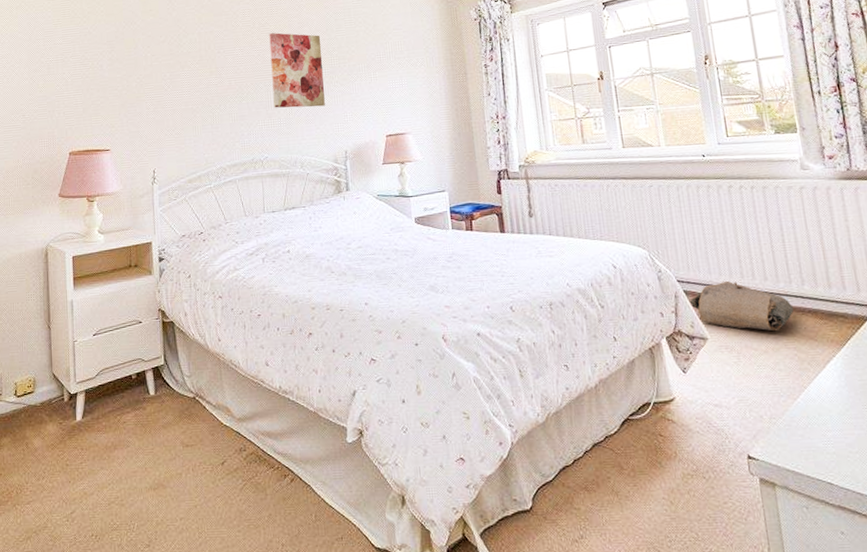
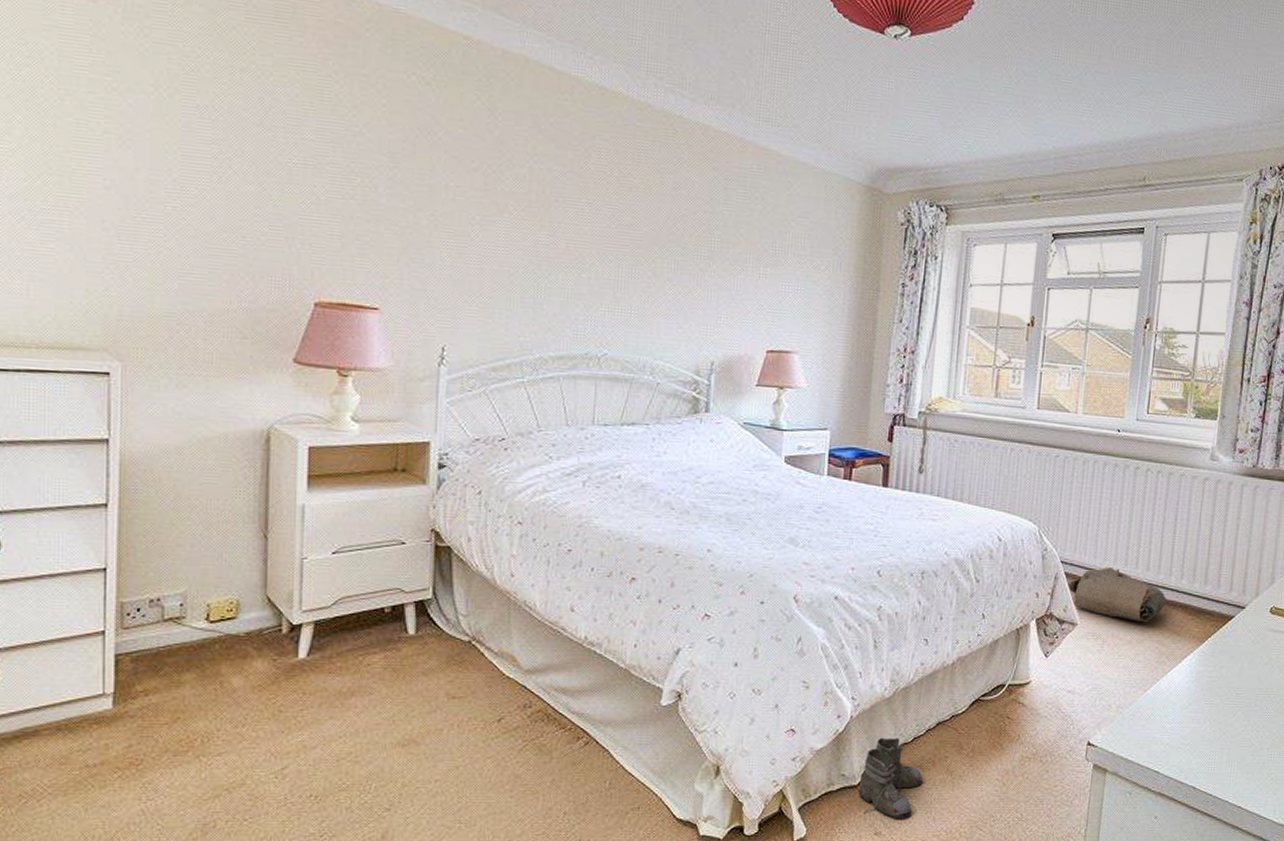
wall art: present [269,32,325,108] -> none [625,188,702,300]
boots: none [531,460,591,543] -> present [858,737,923,819]

